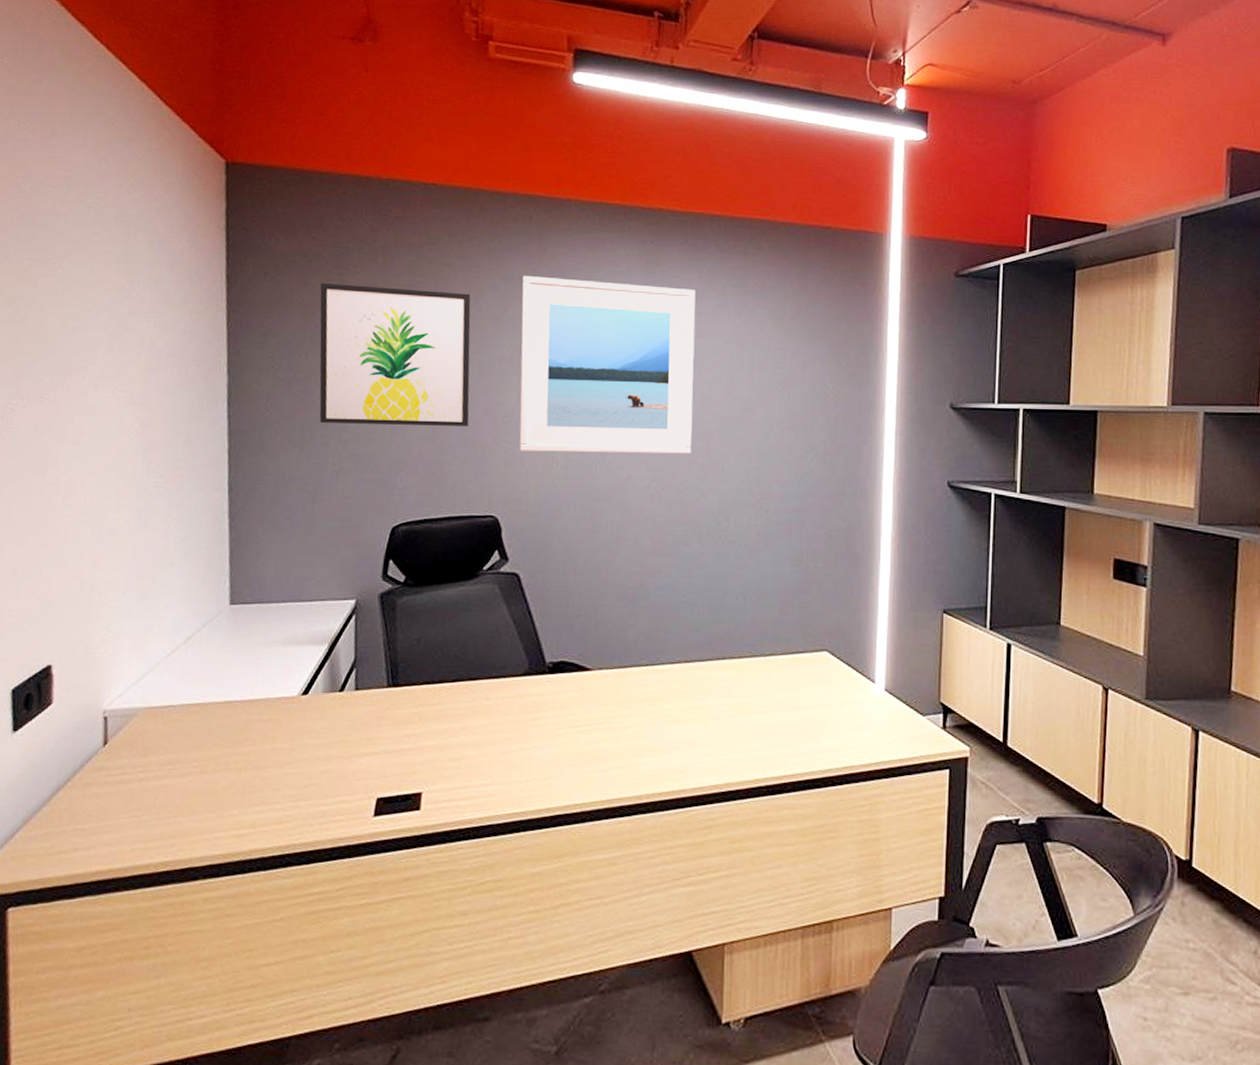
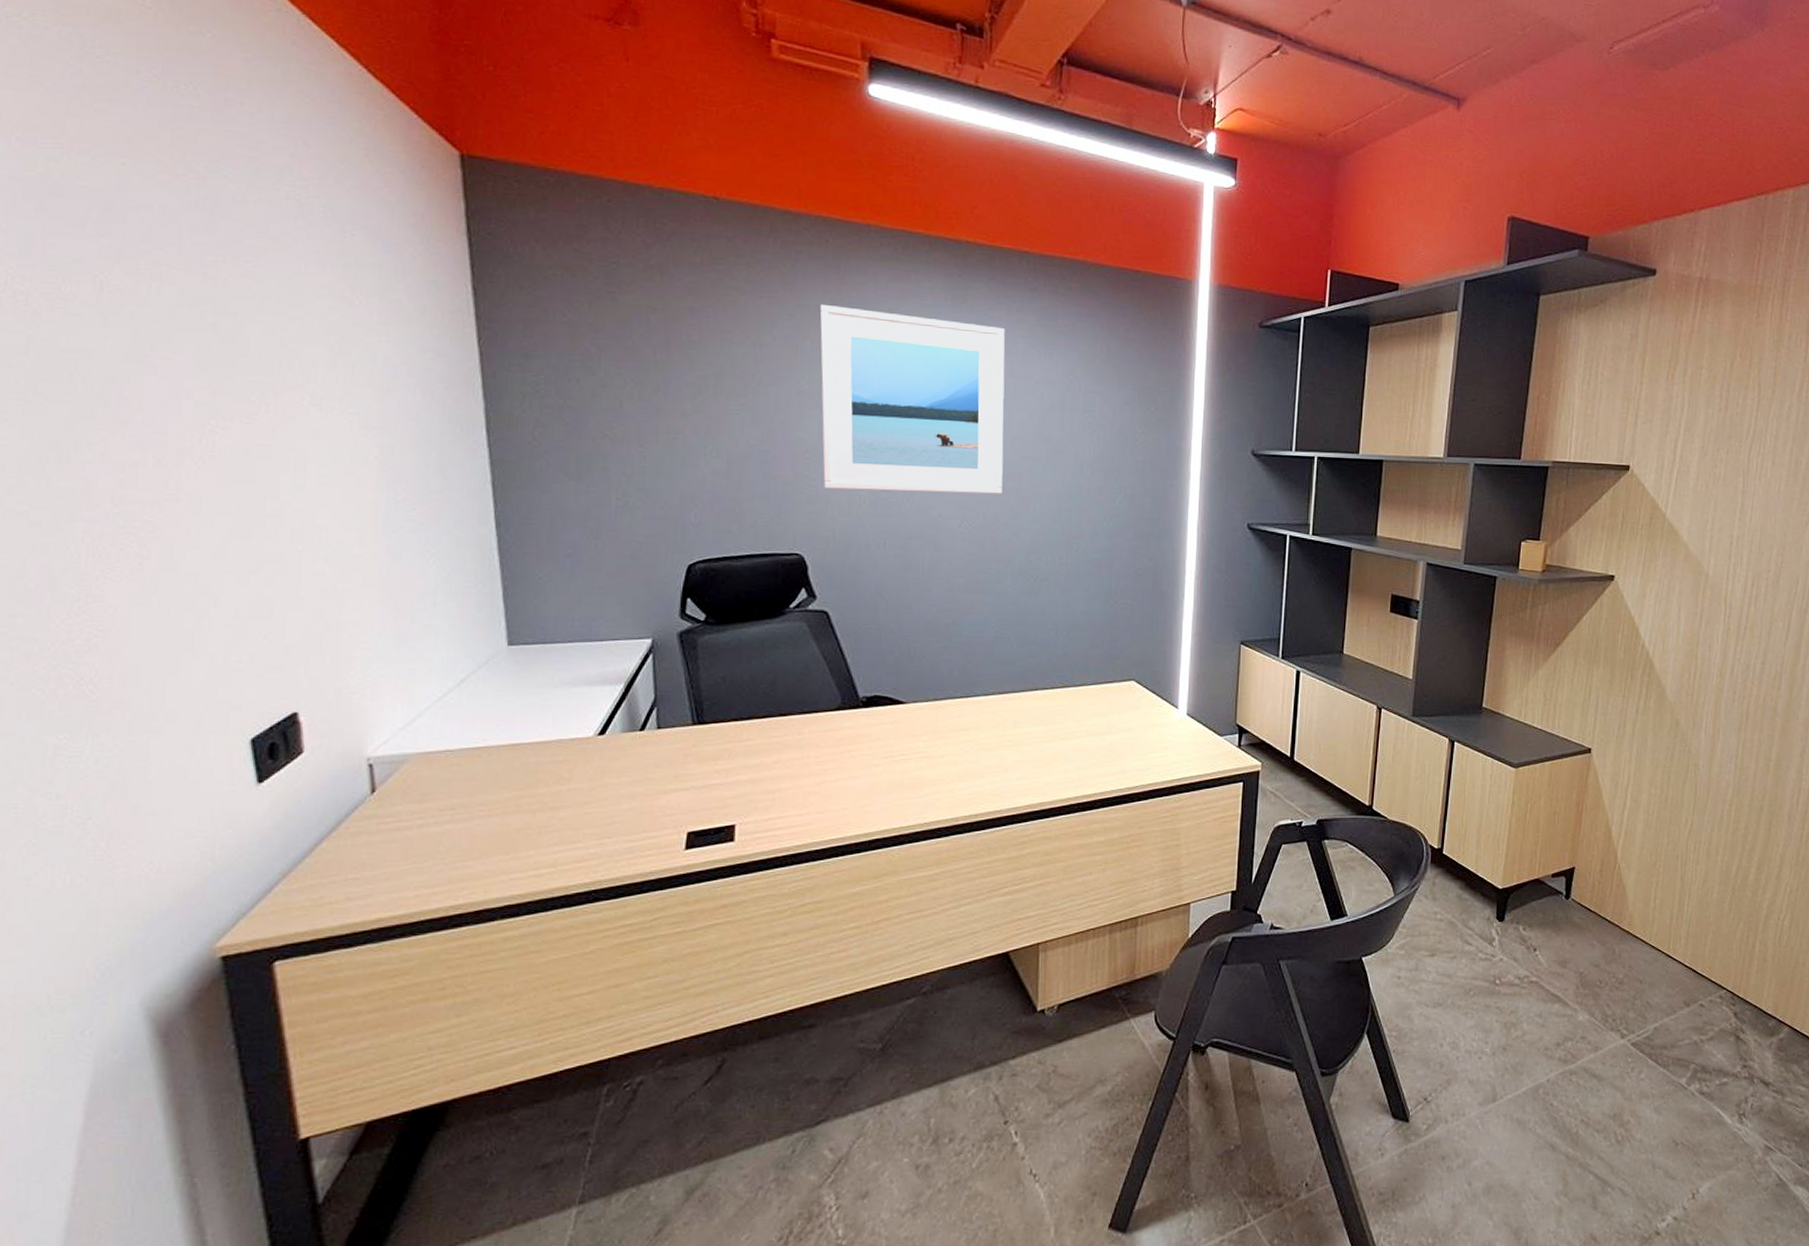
wall art: present [319,282,471,426] -> none [588,300,768,462]

